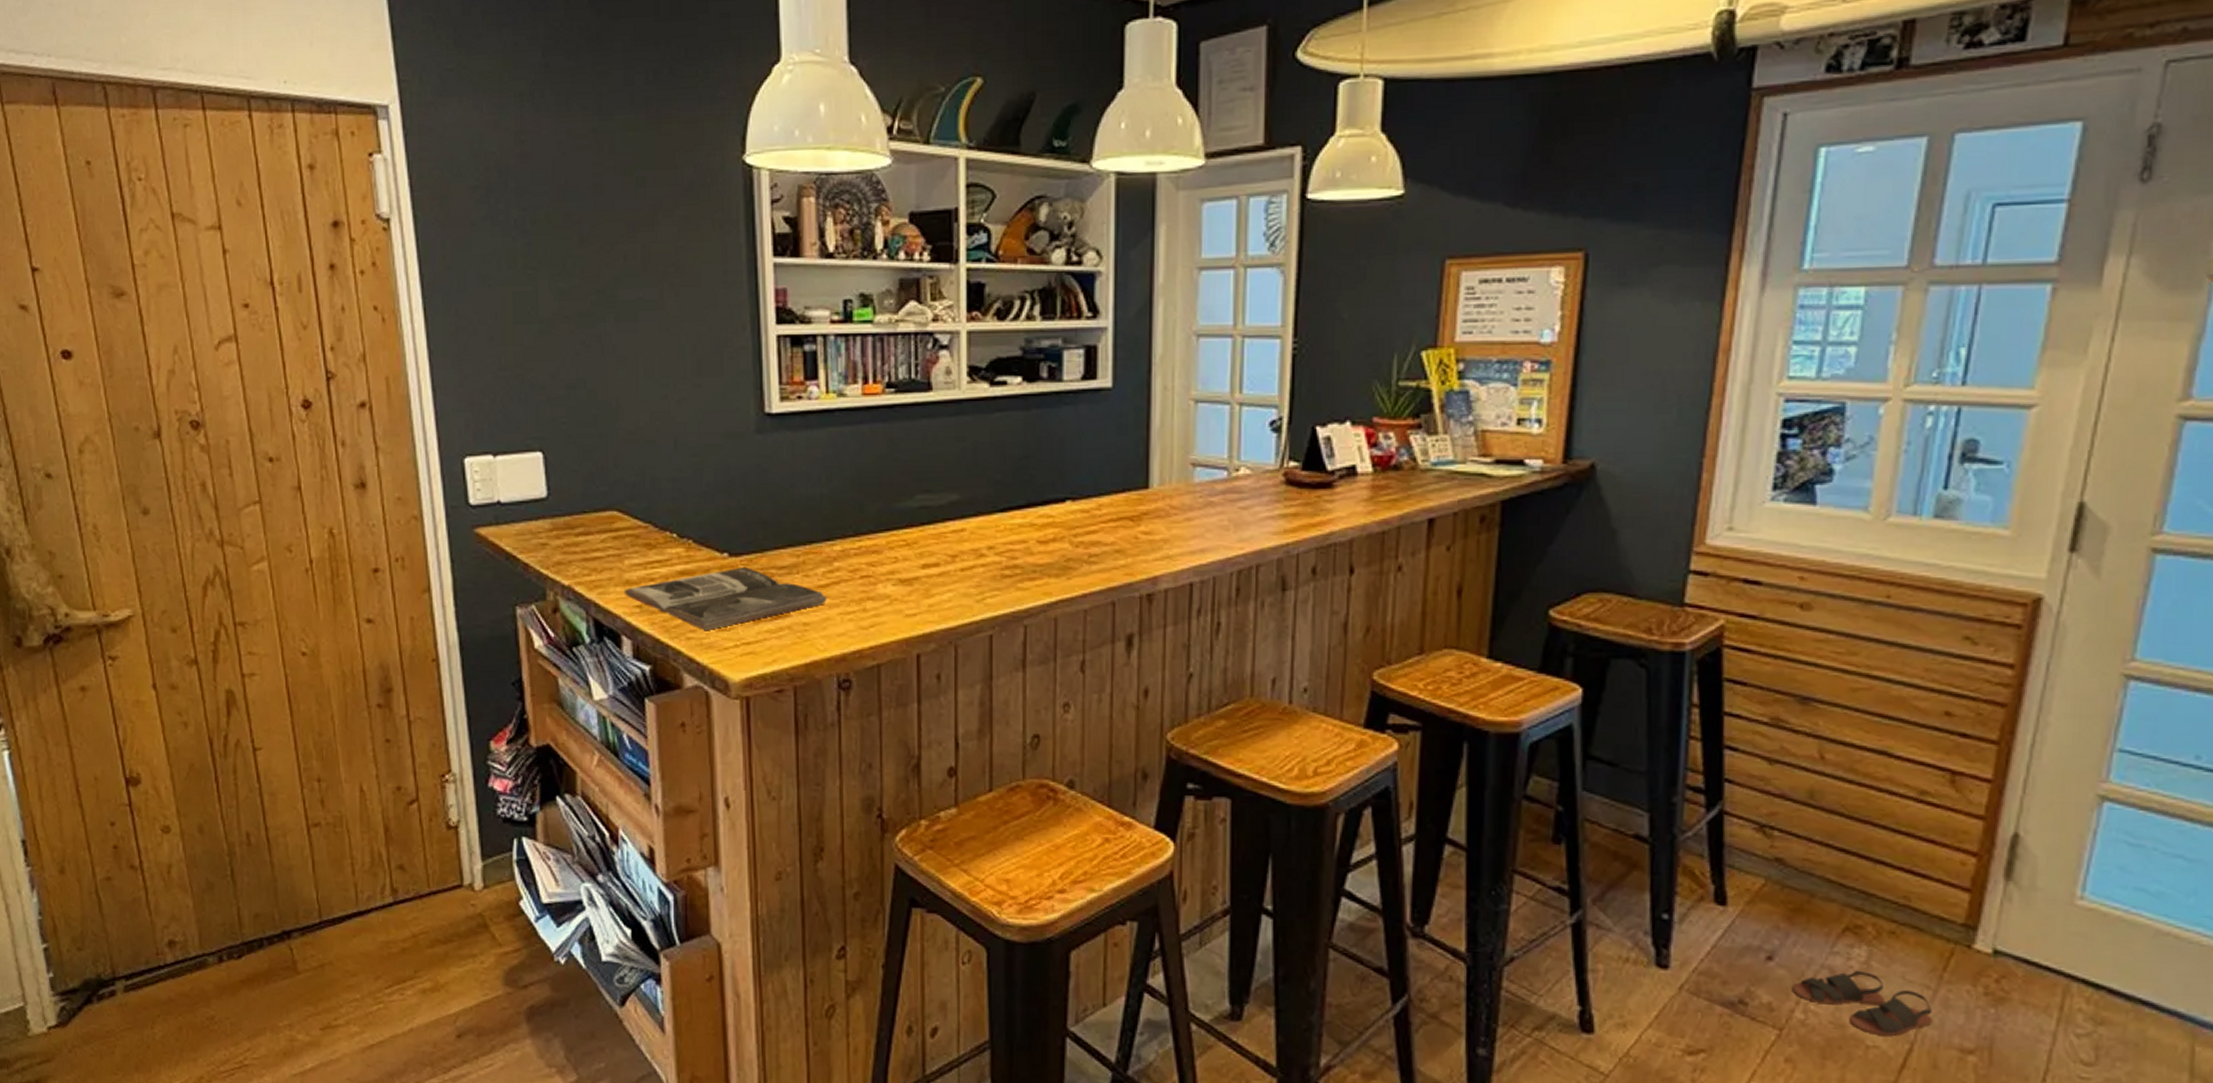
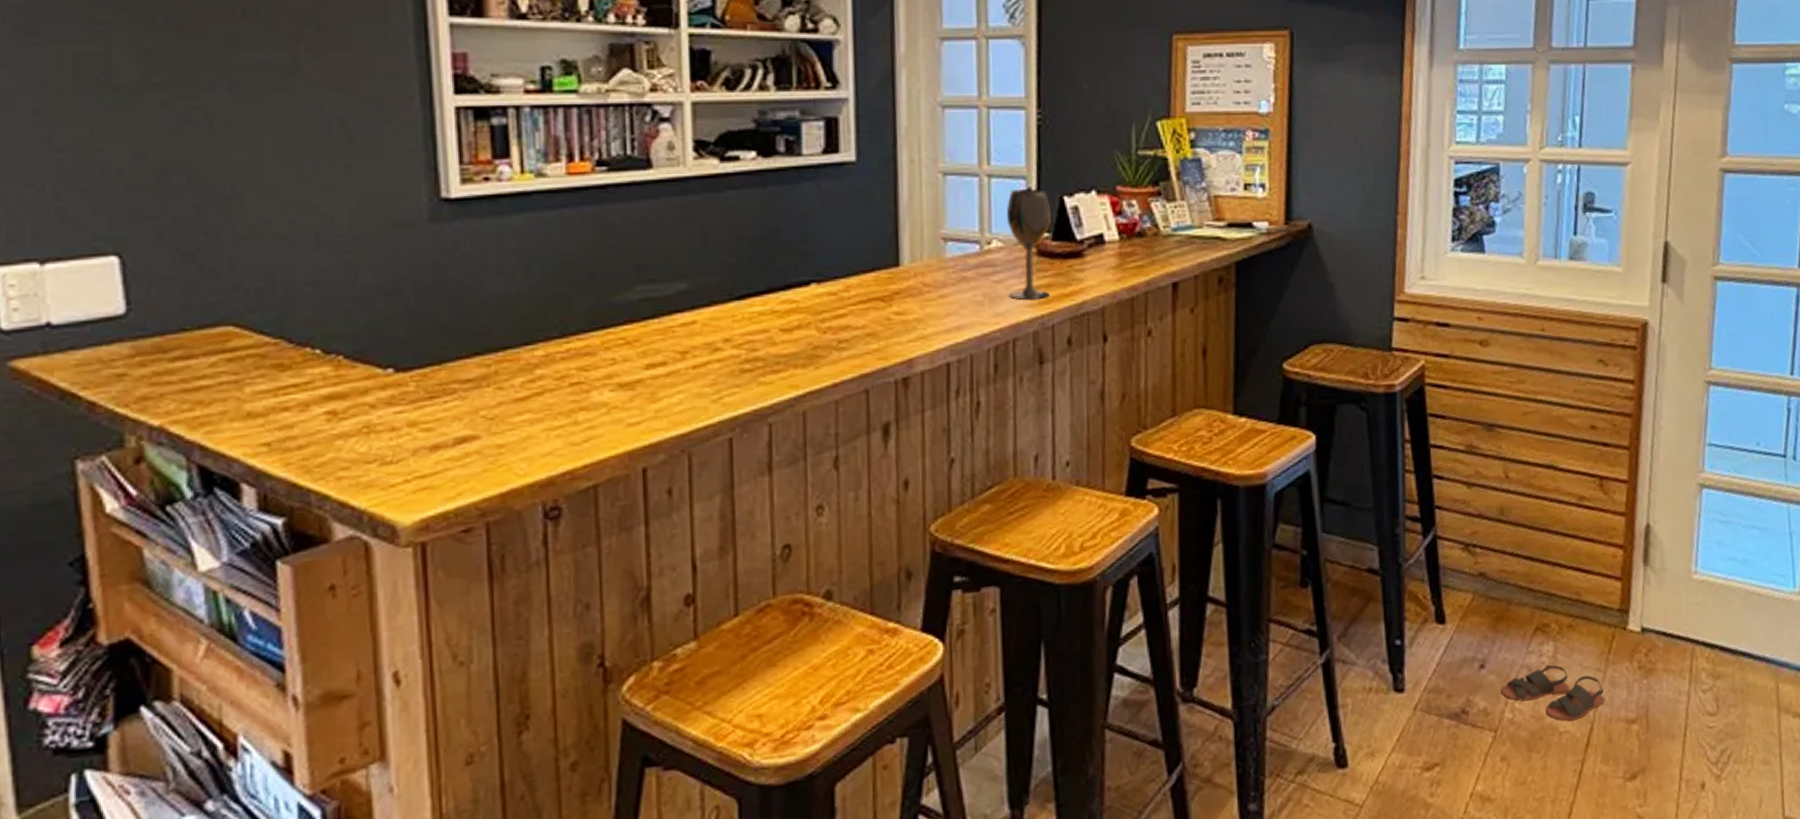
magazine: present [624,567,827,630] -> none [243,384,527,466]
wine glass: none [1255,418,1301,528] -> present [1006,189,1051,301]

